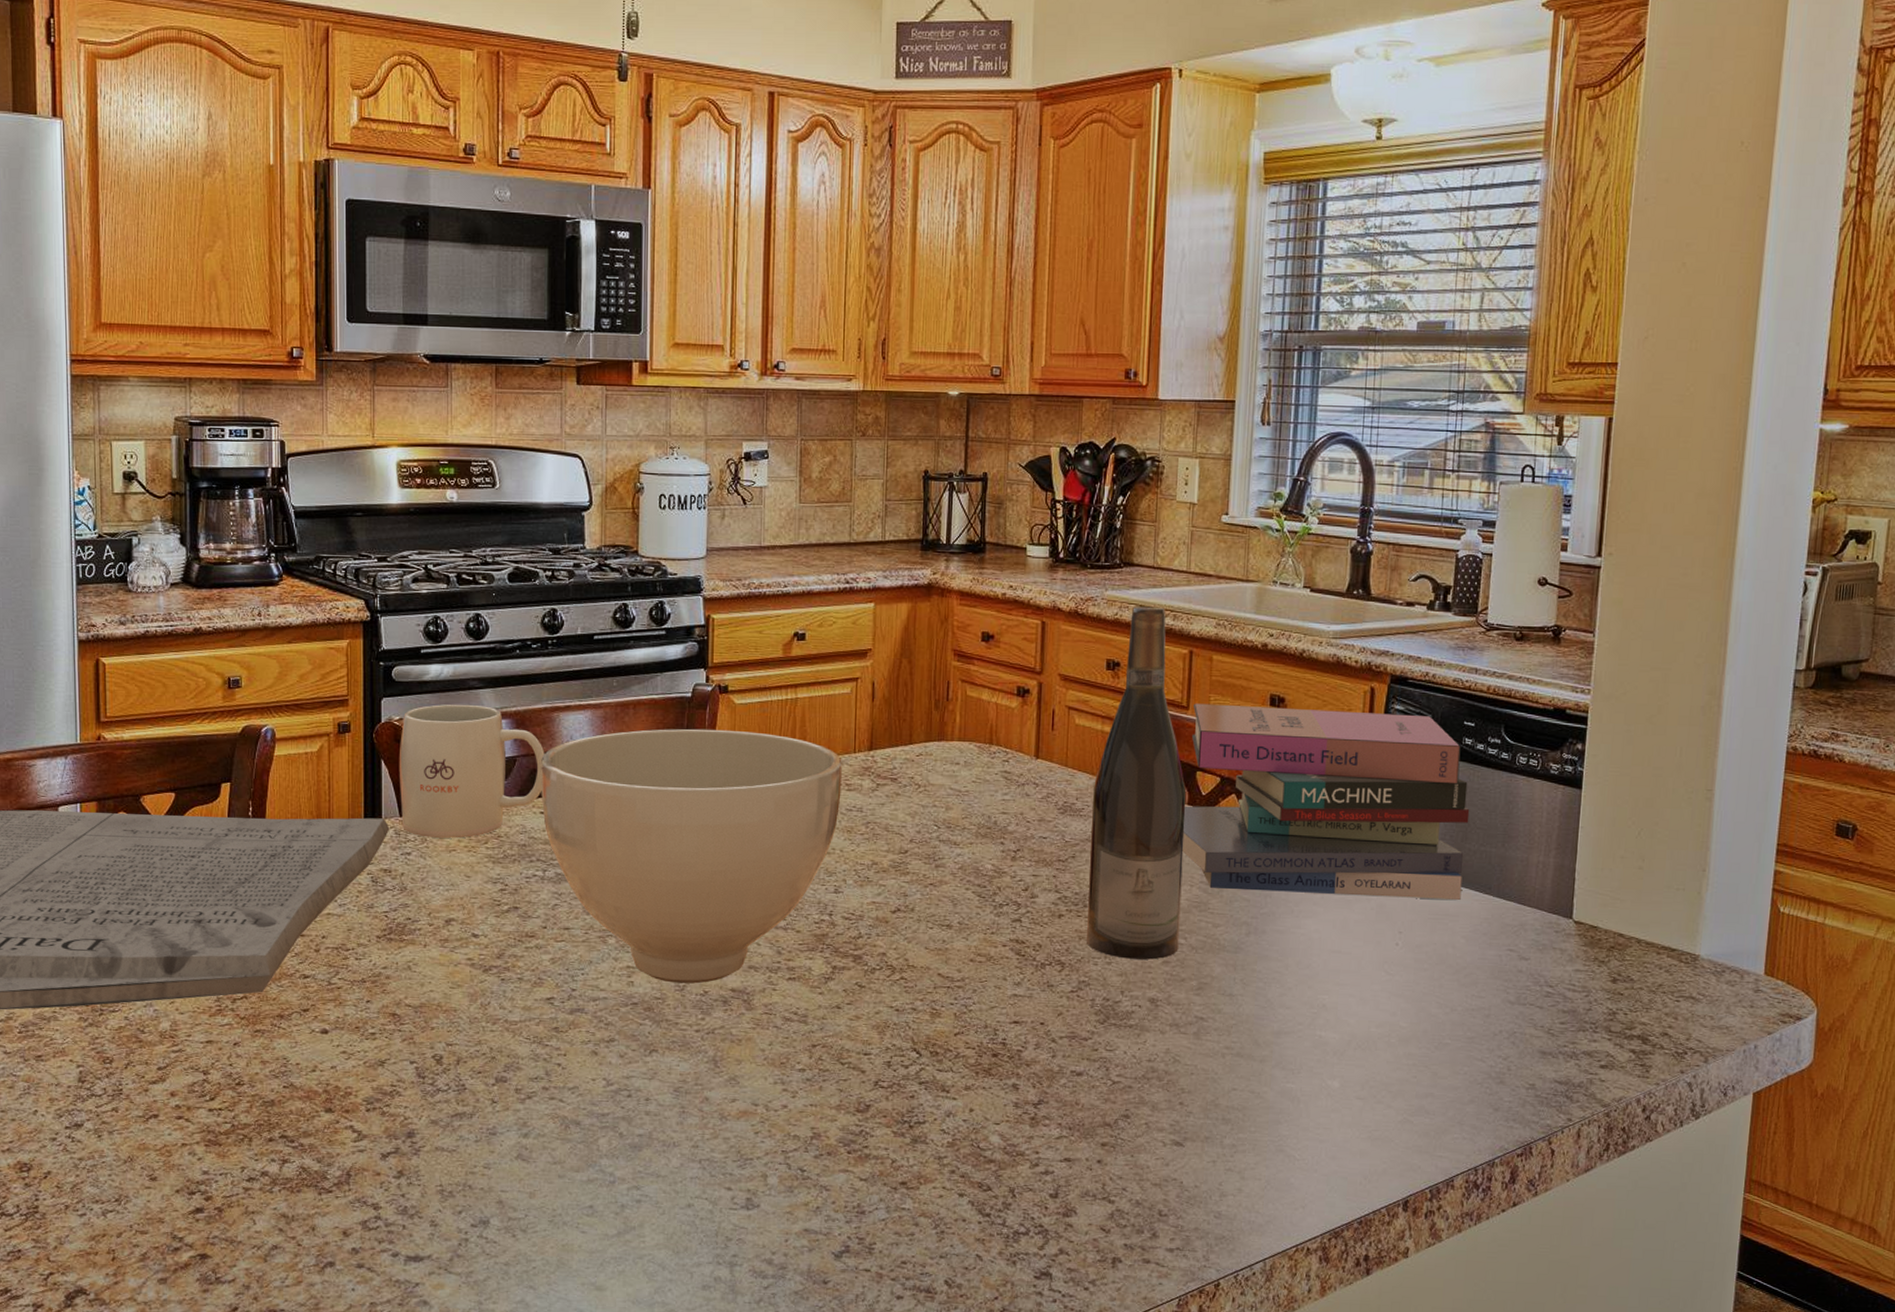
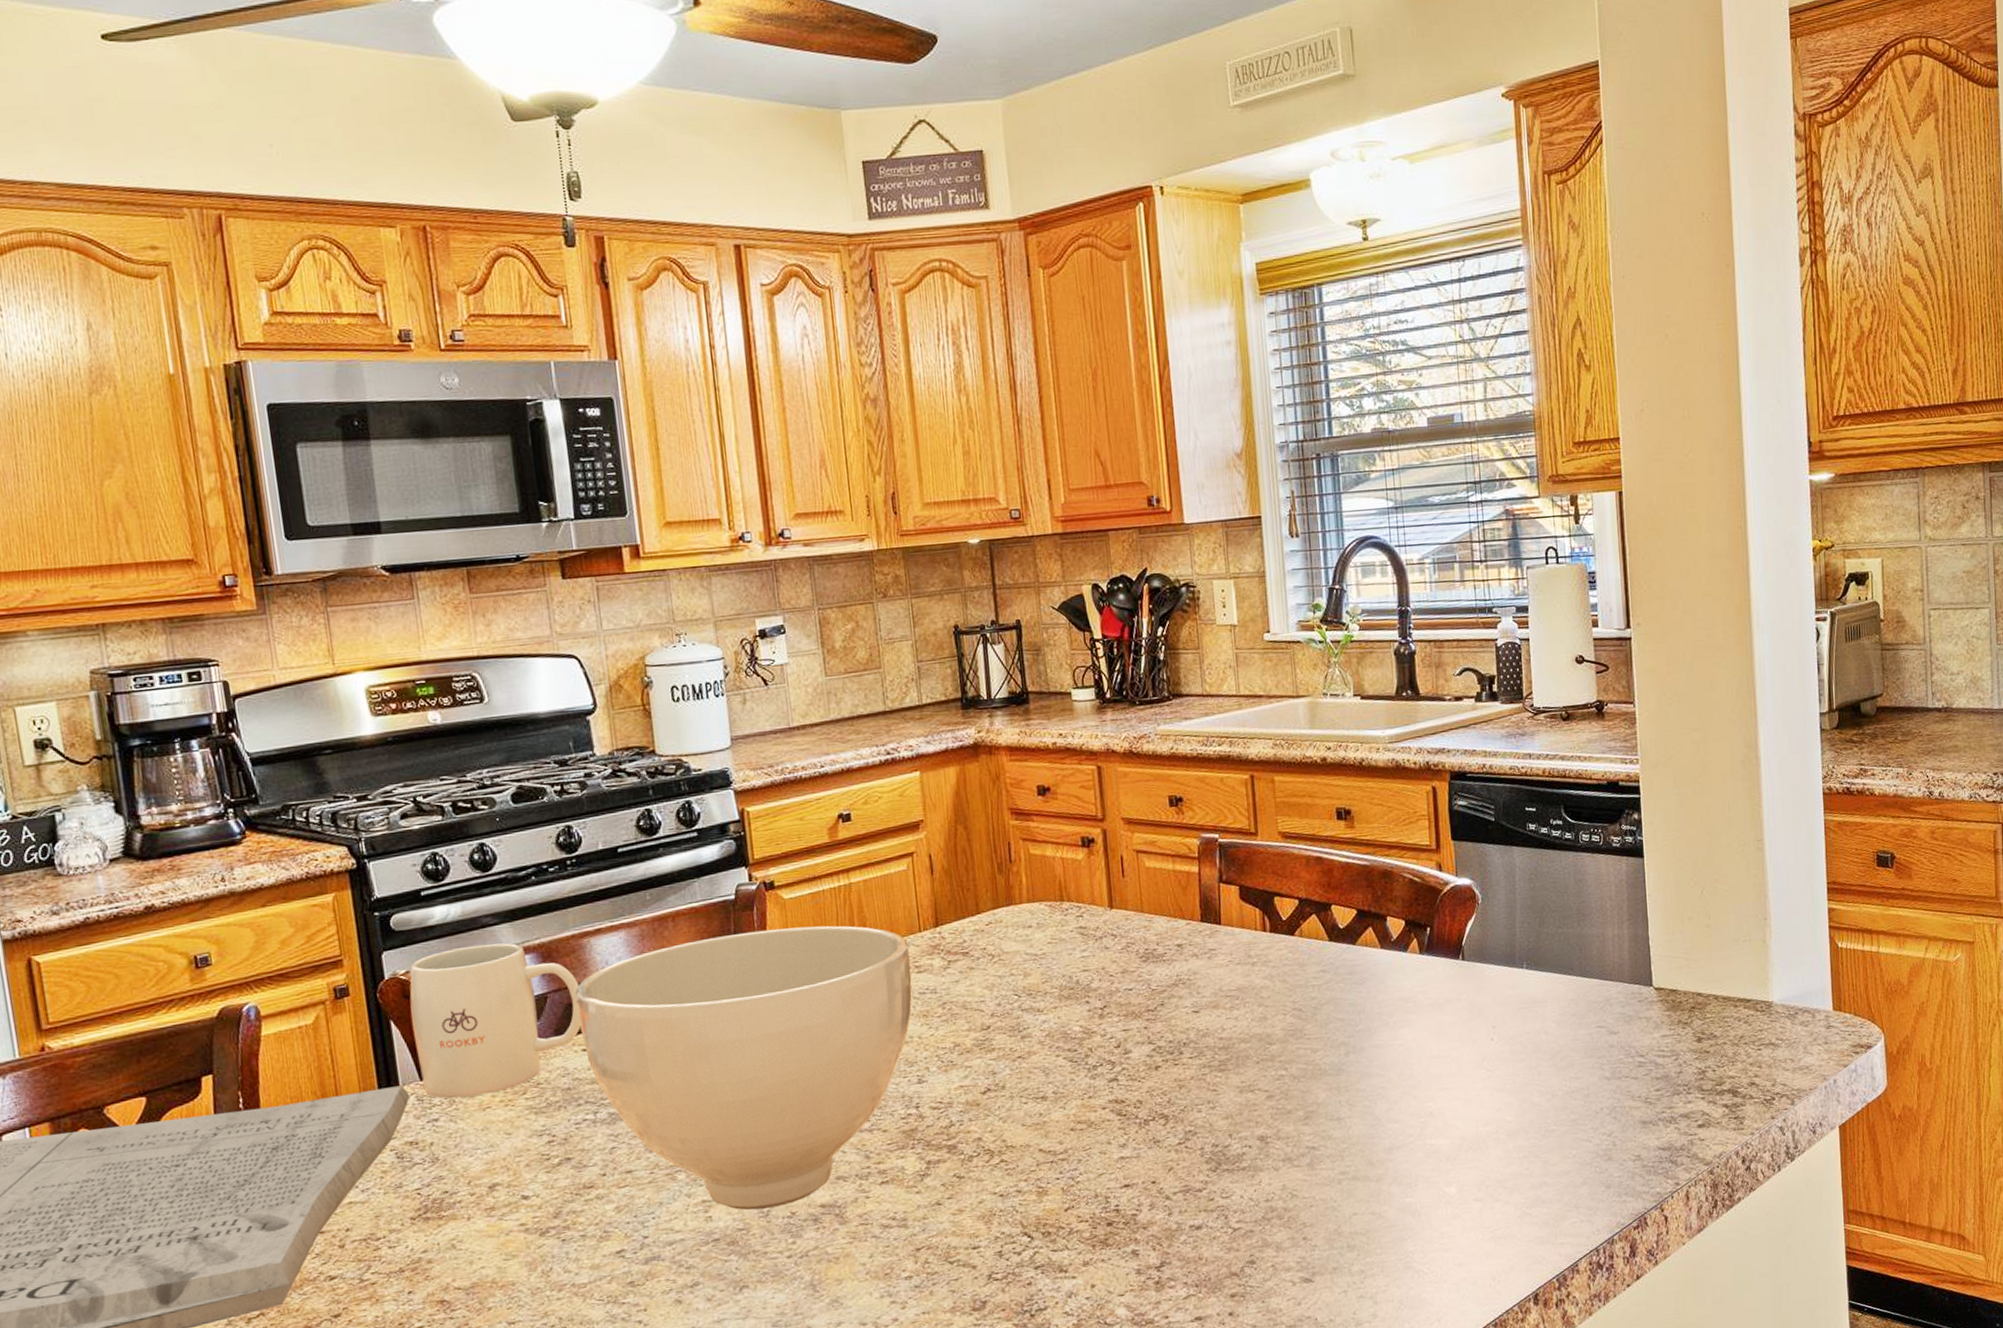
wine bottle: present [1087,606,1187,960] -> none [1172,734,1281,1101]
books: present [1182,703,1470,900] -> none [1261,807,1546,1013]

